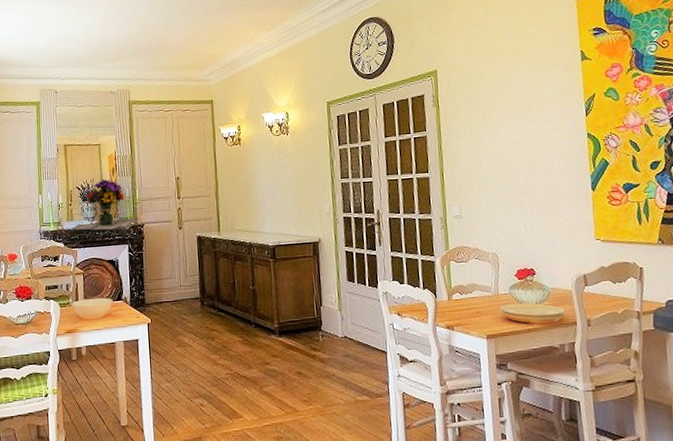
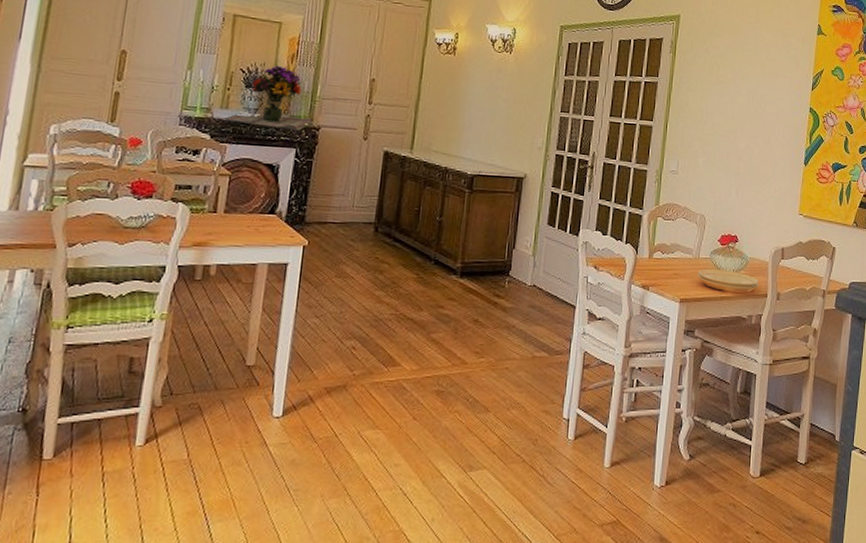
bowl: present [72,297,113,320] -> none [207,206,264,234]

